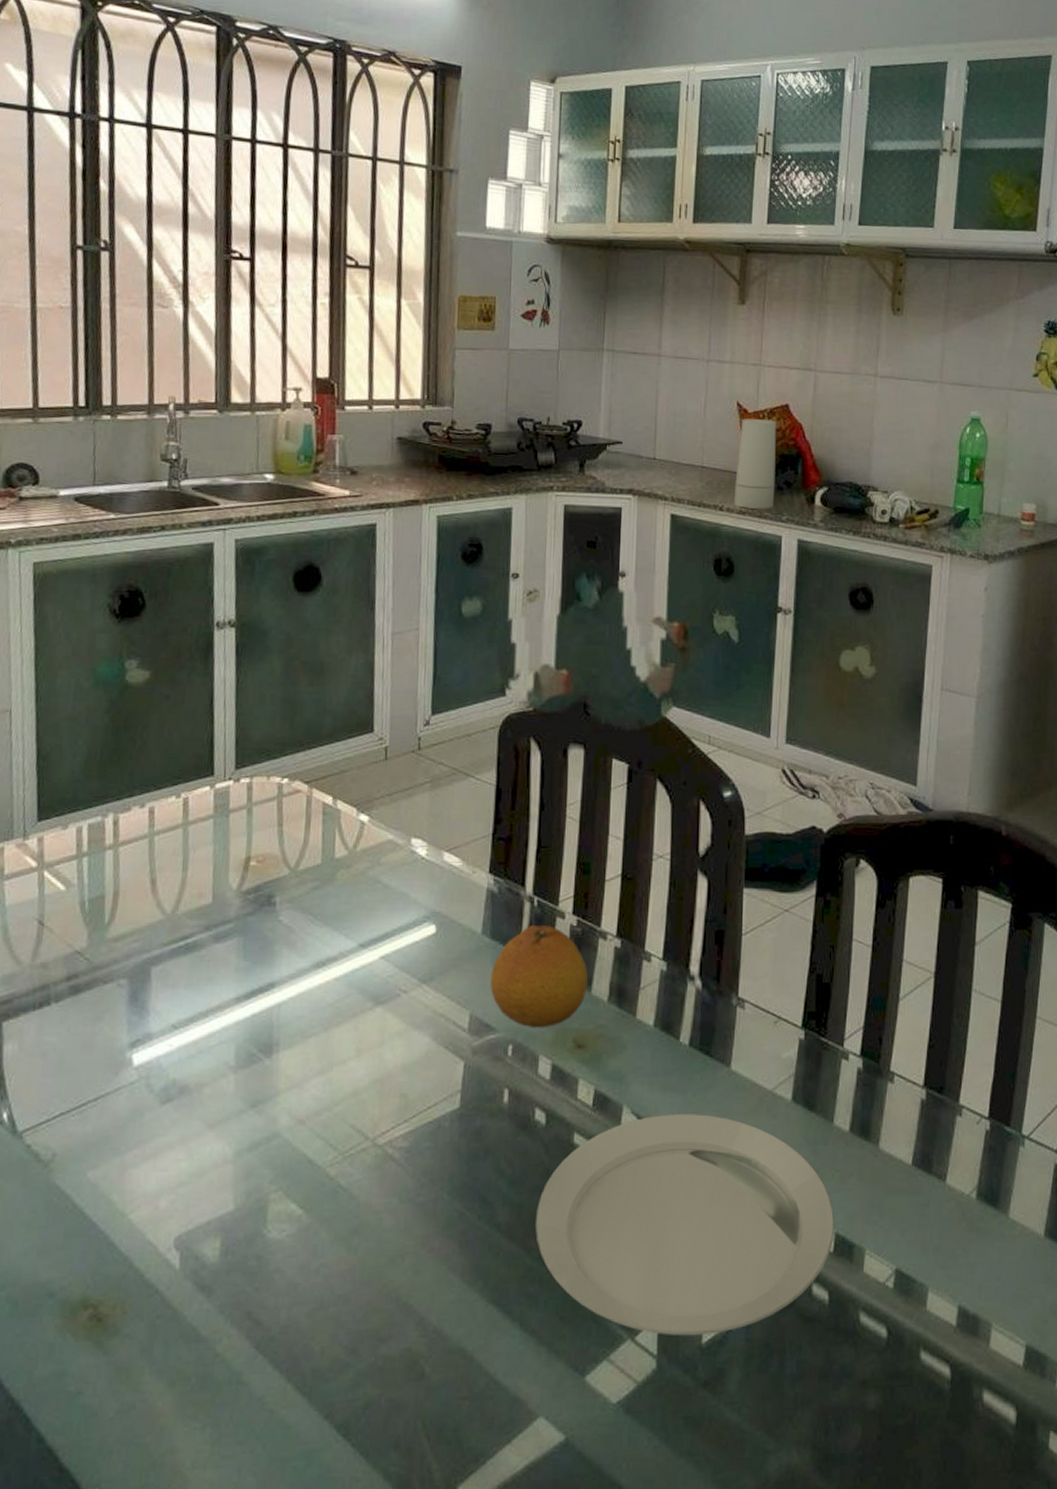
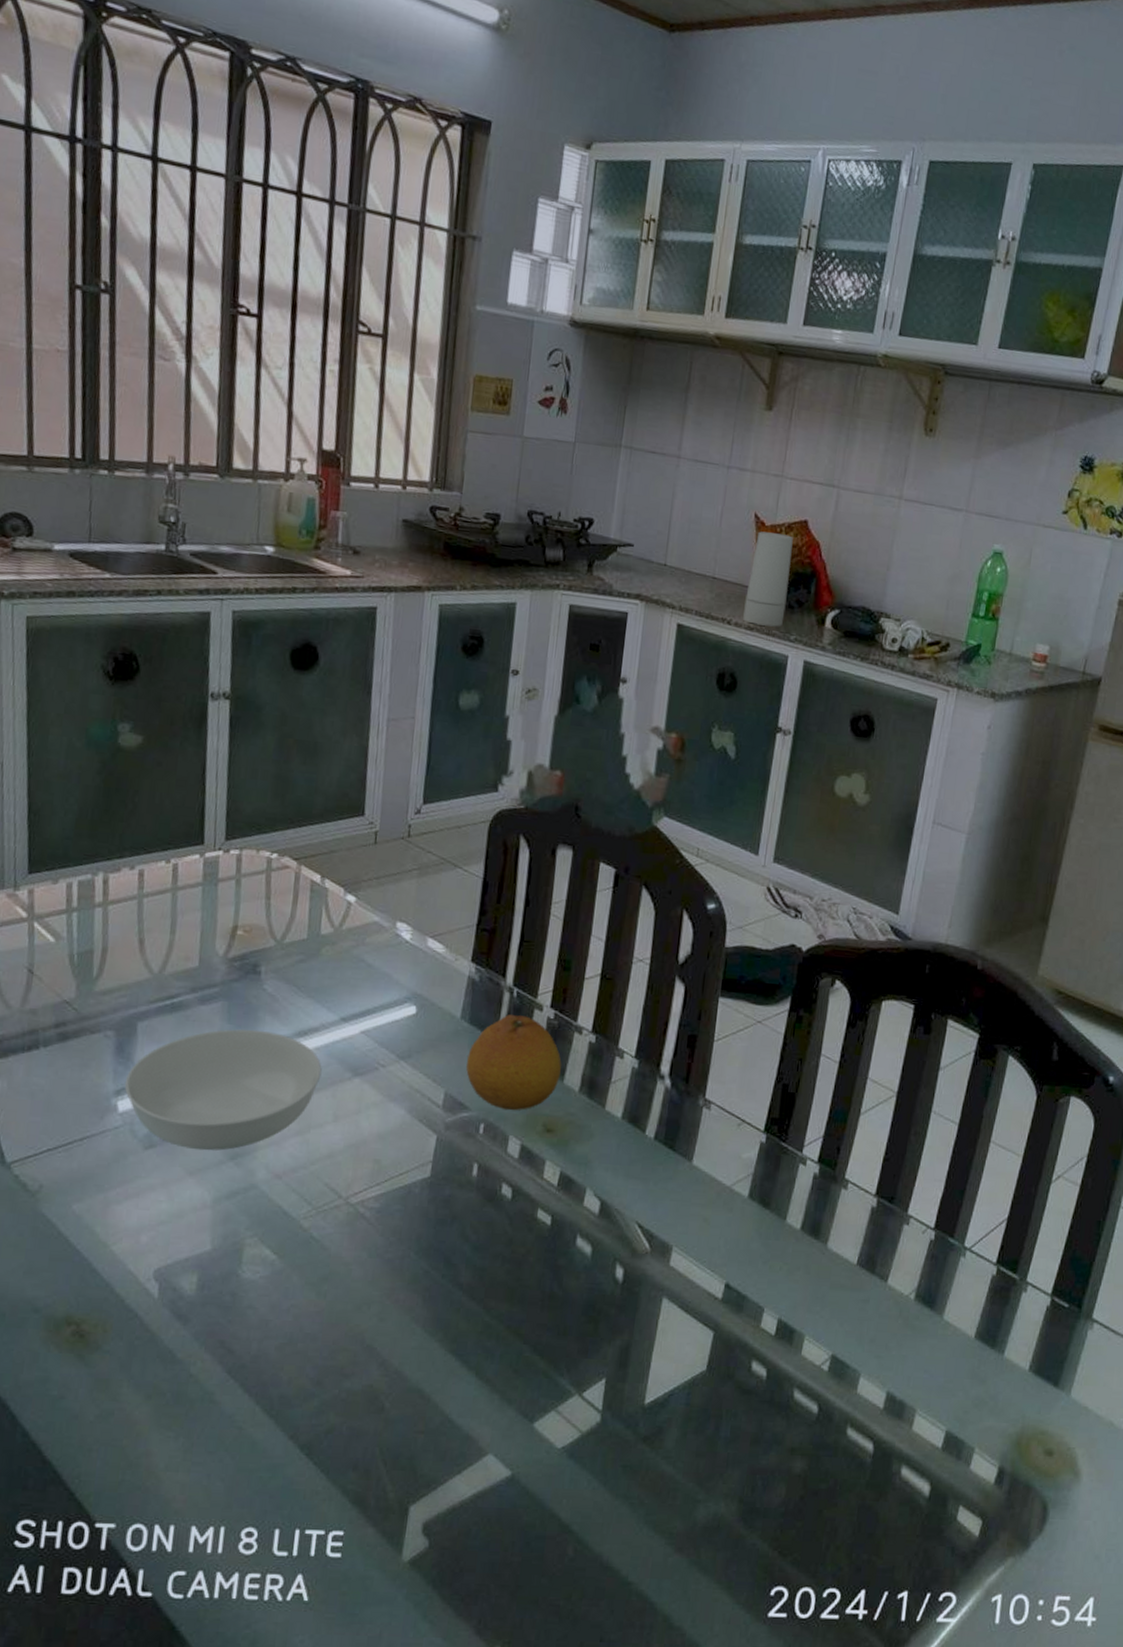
bowl: none [139,964,342,1100] -> present [124,1029,322,1151]
plate: present [534,1113,835,1336] -> none [495,1199,779,1397]

